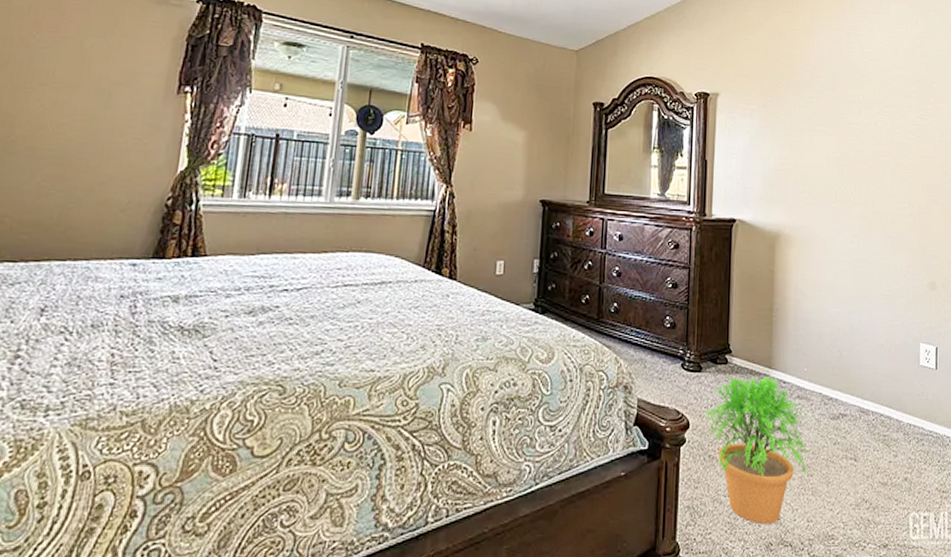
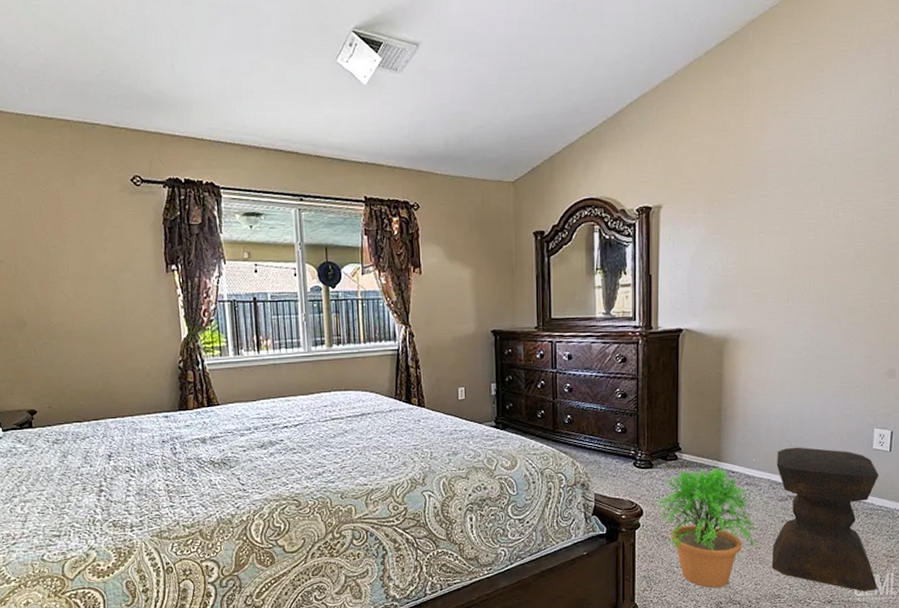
stool: none [825,358,933,533] -> present [772,447,880,591]

